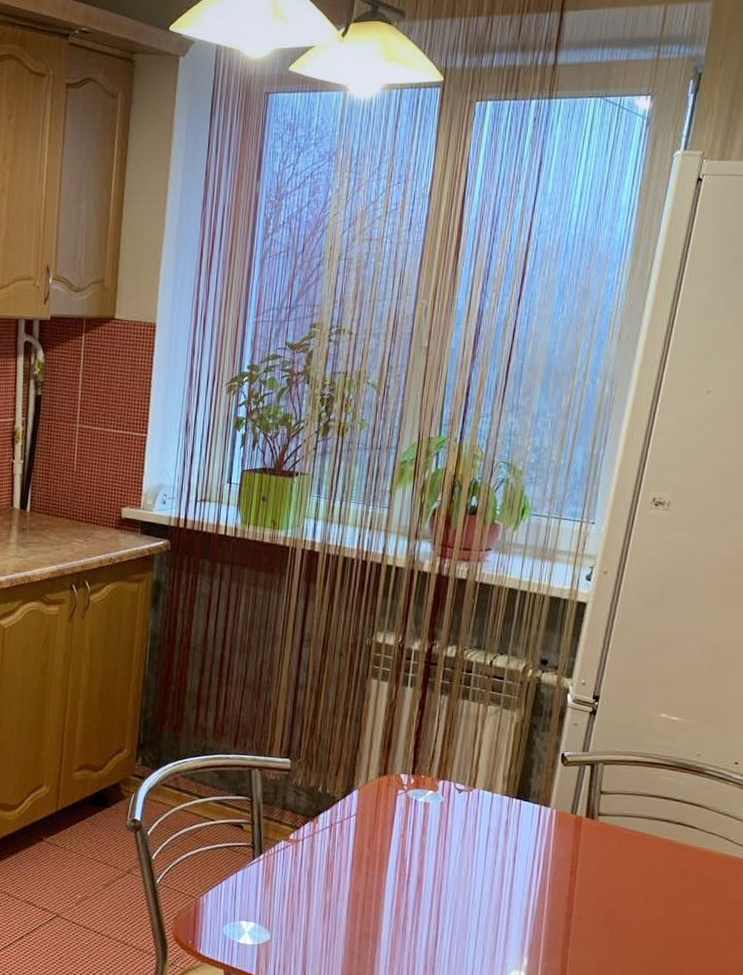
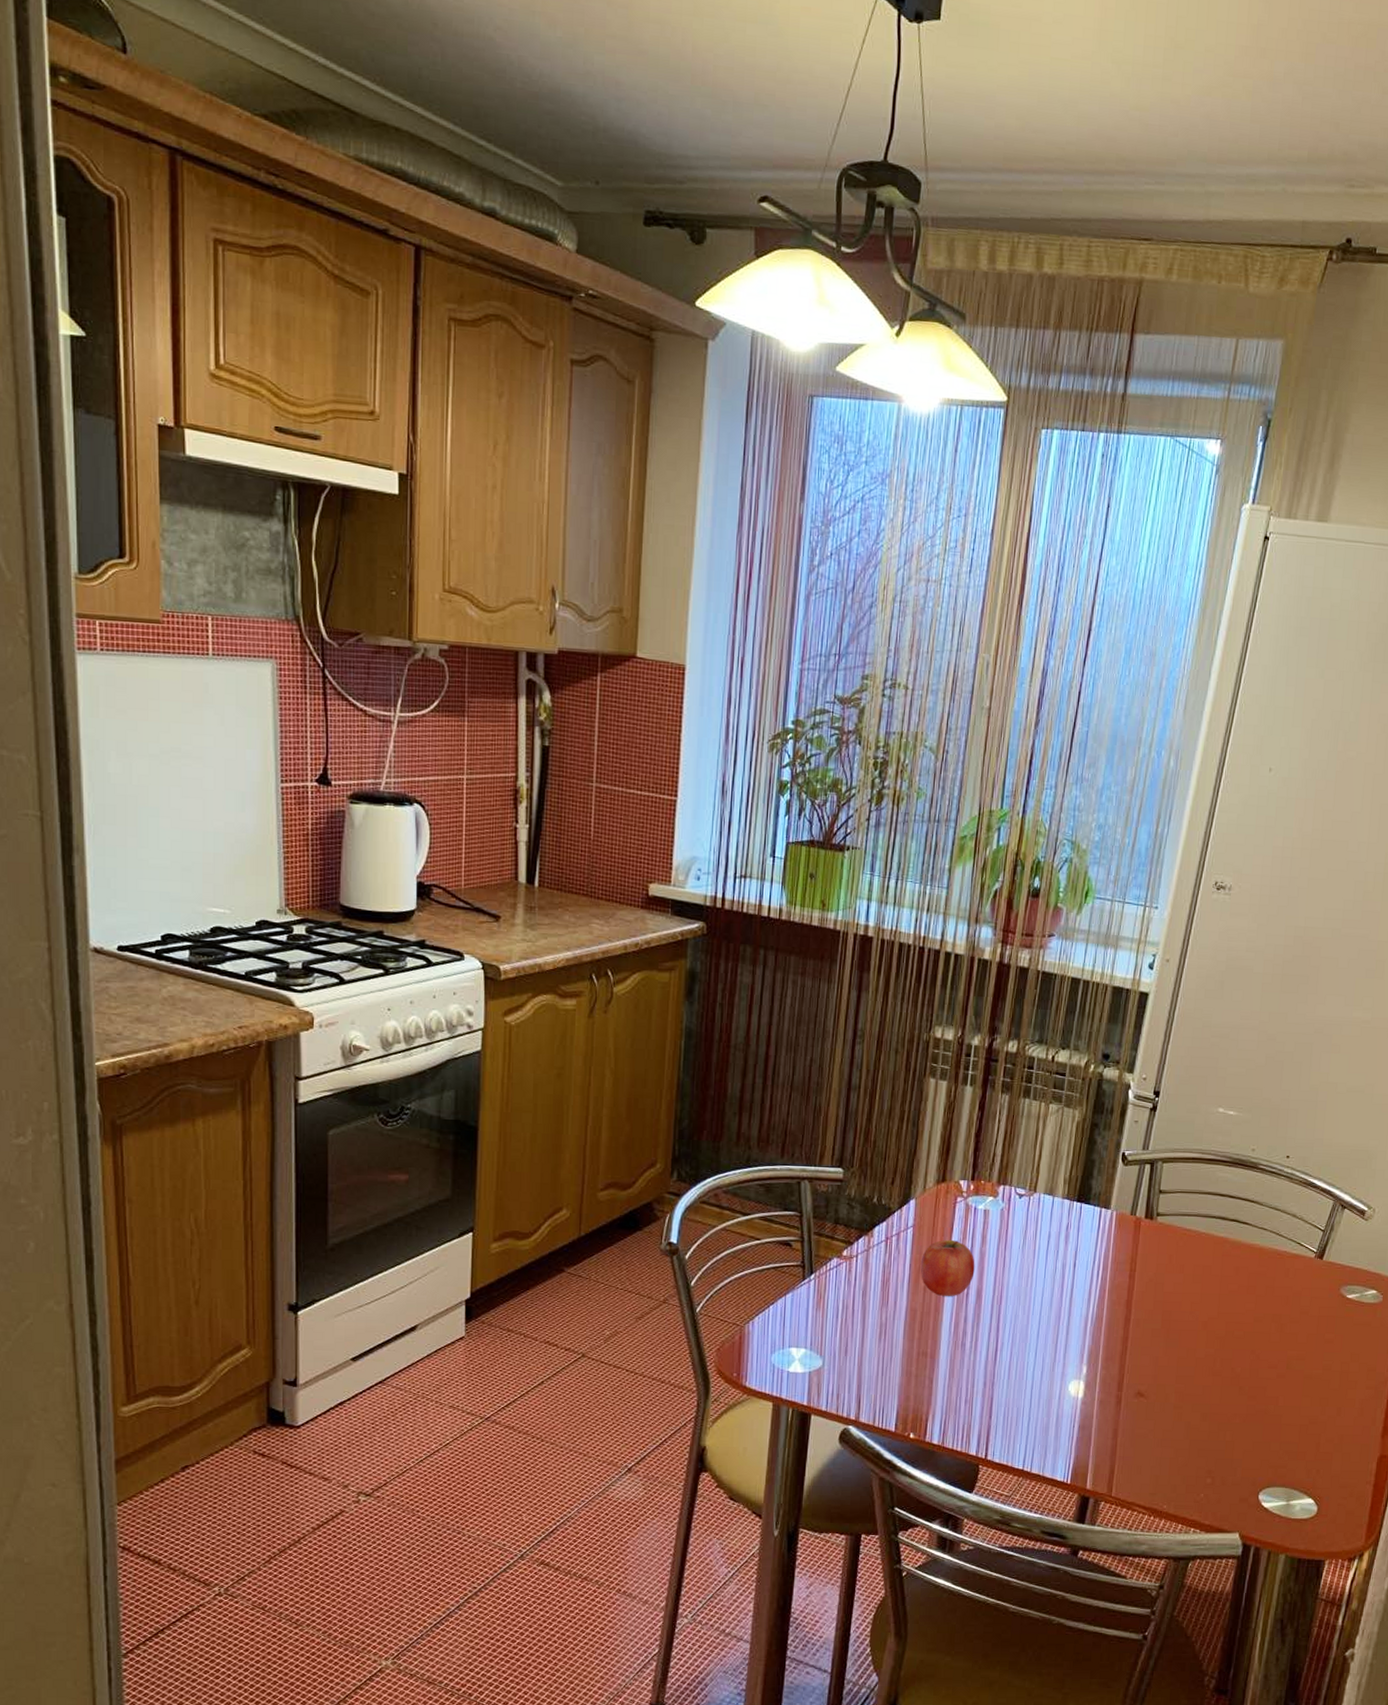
fruit: none [362,828,416,882] -> present [920,1239,975,1296]

